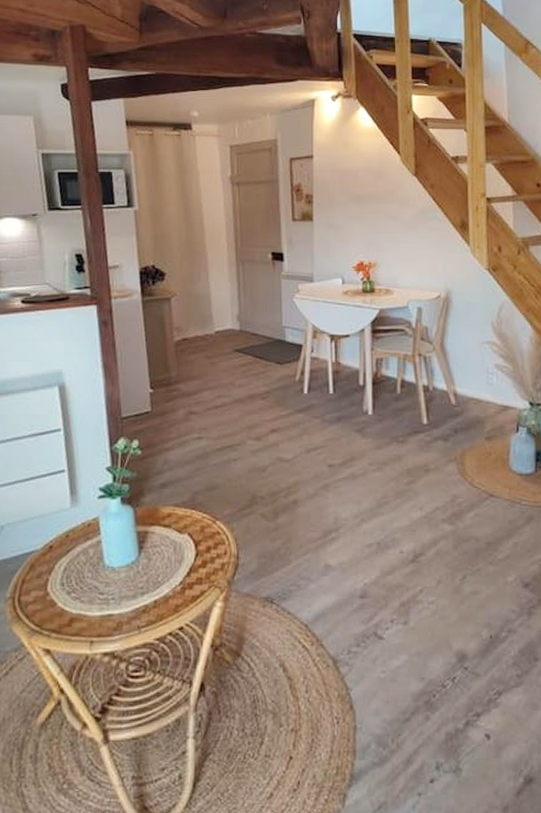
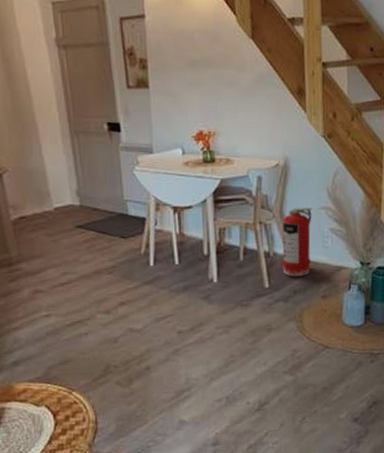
fire extinguisher: none [441,340,476,414] -> present [281,207,313,277]

